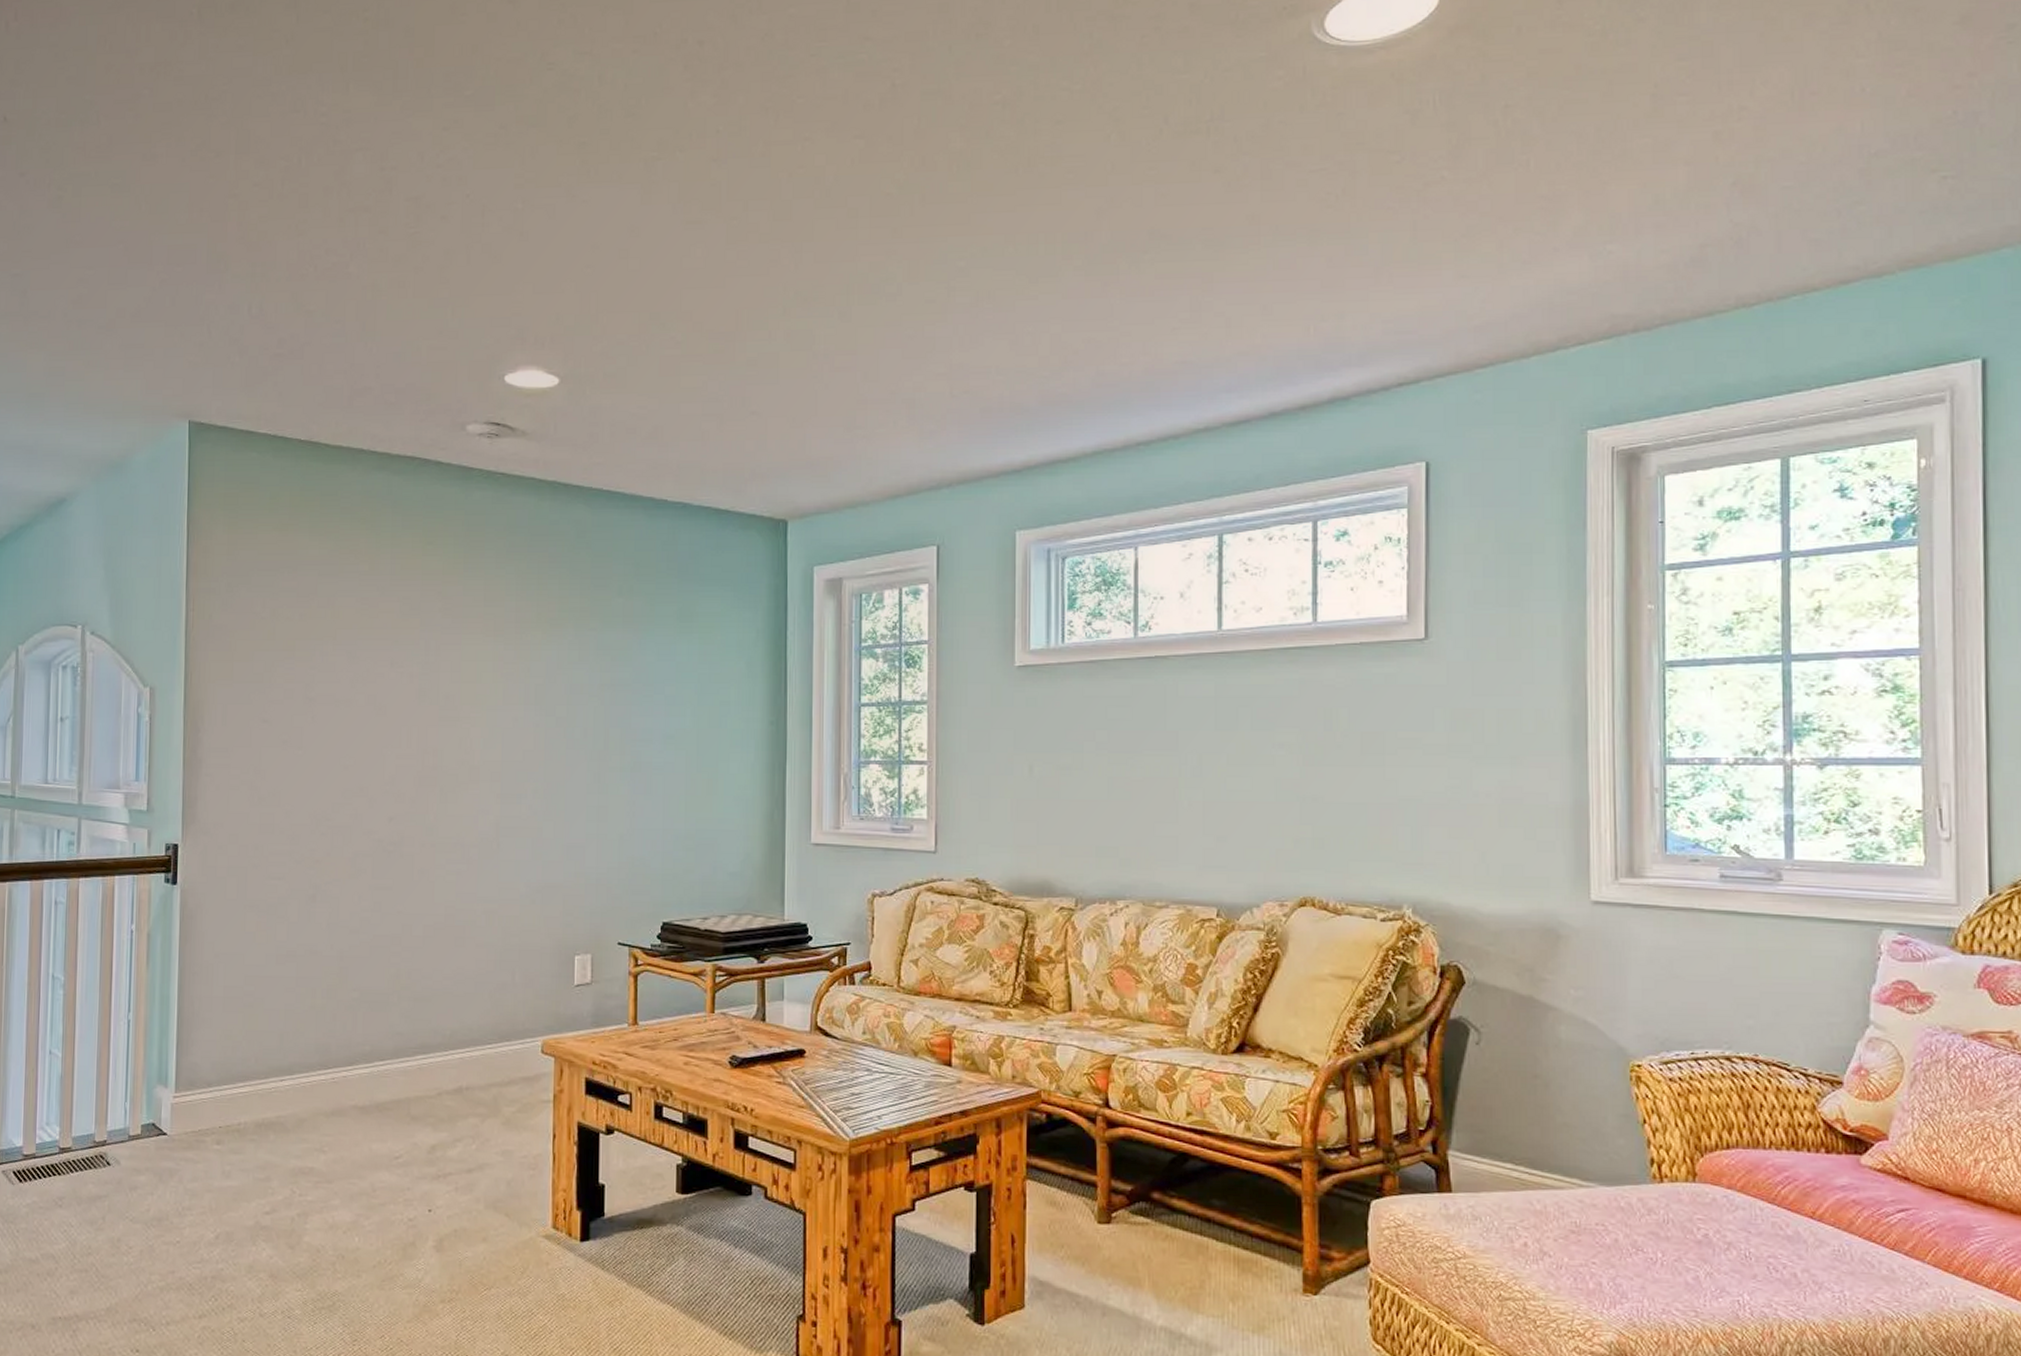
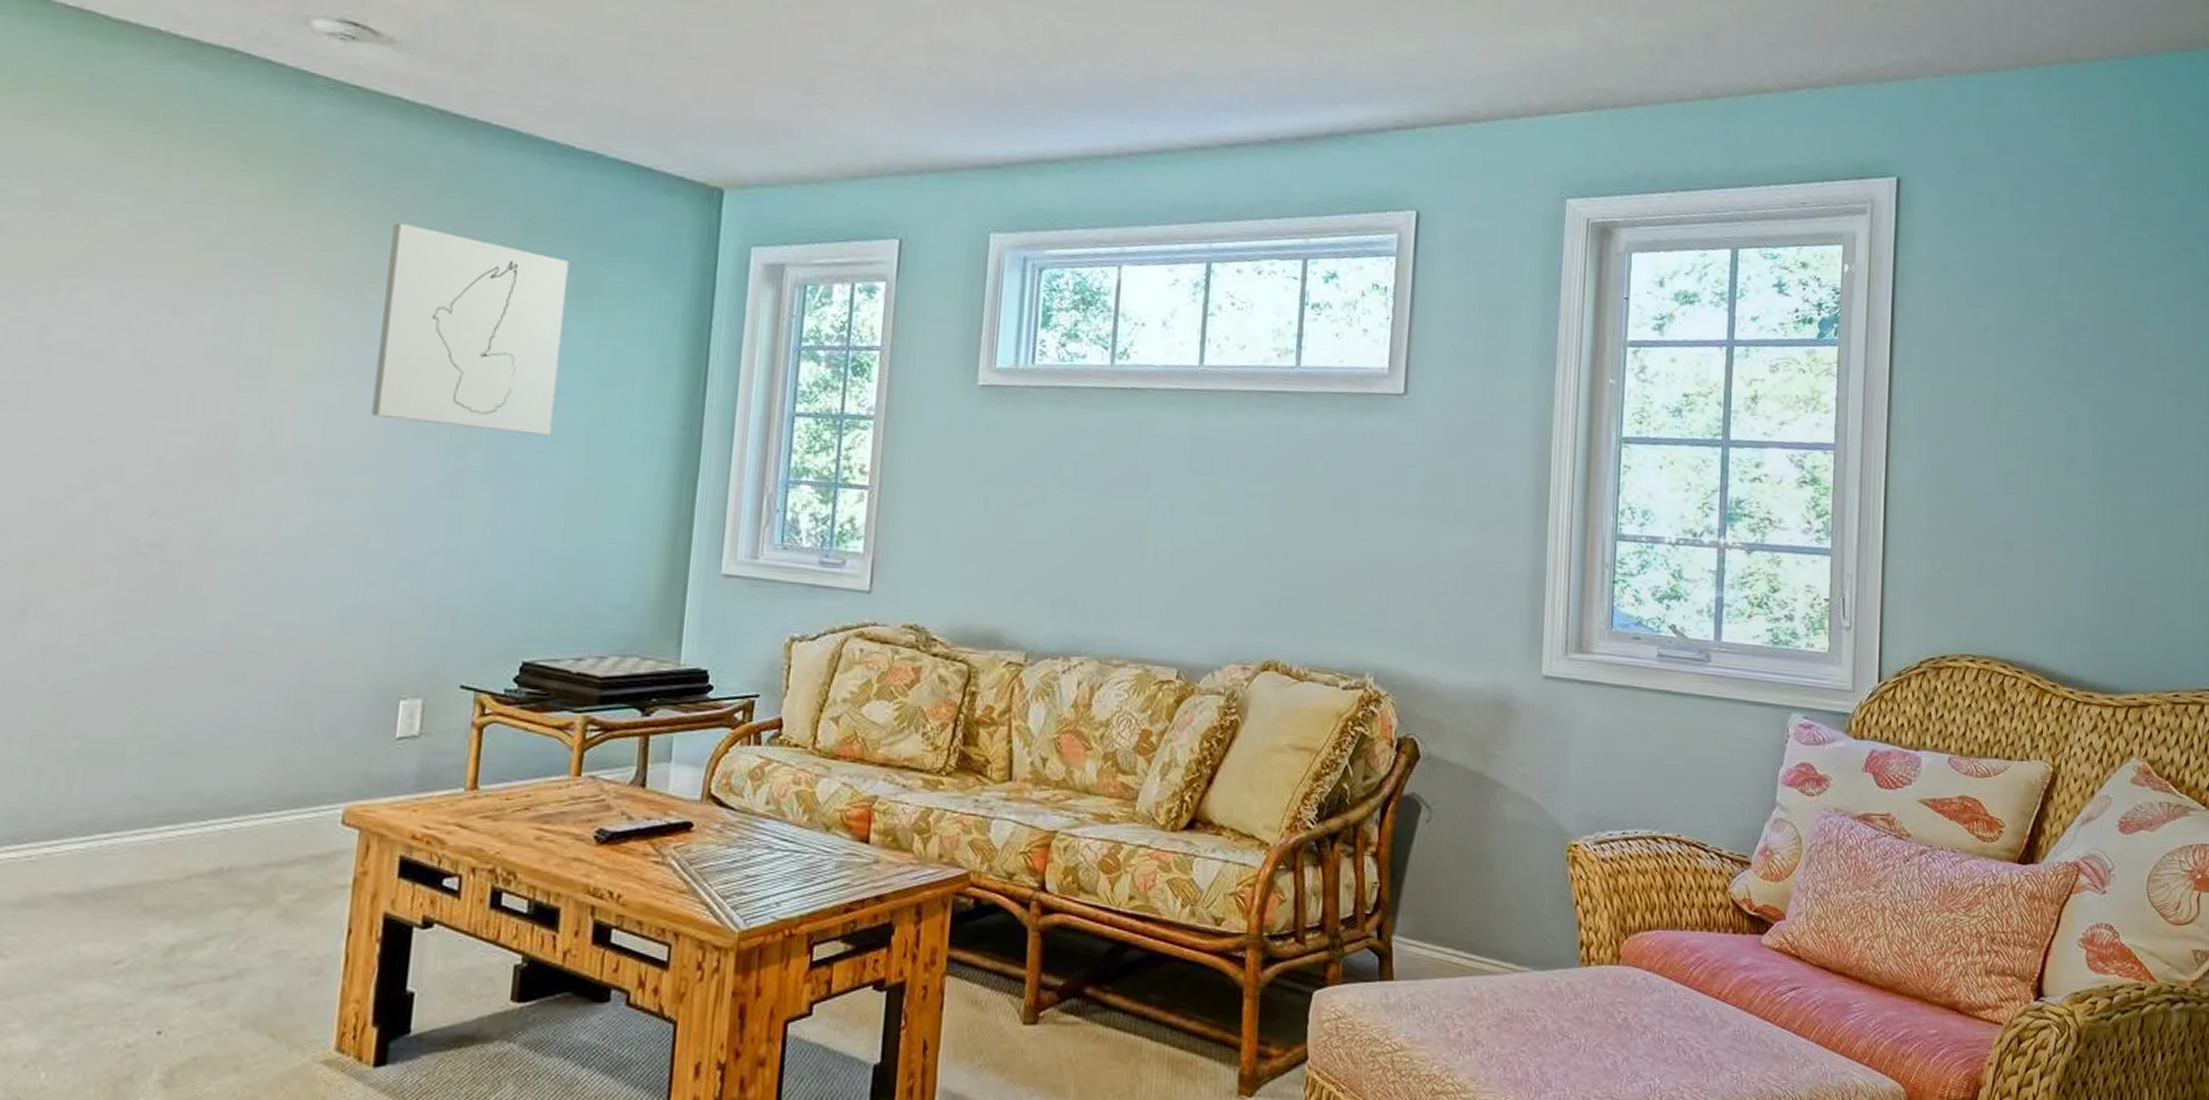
wall art: none [535,578,670,738] -> present [371,223,568,435]

